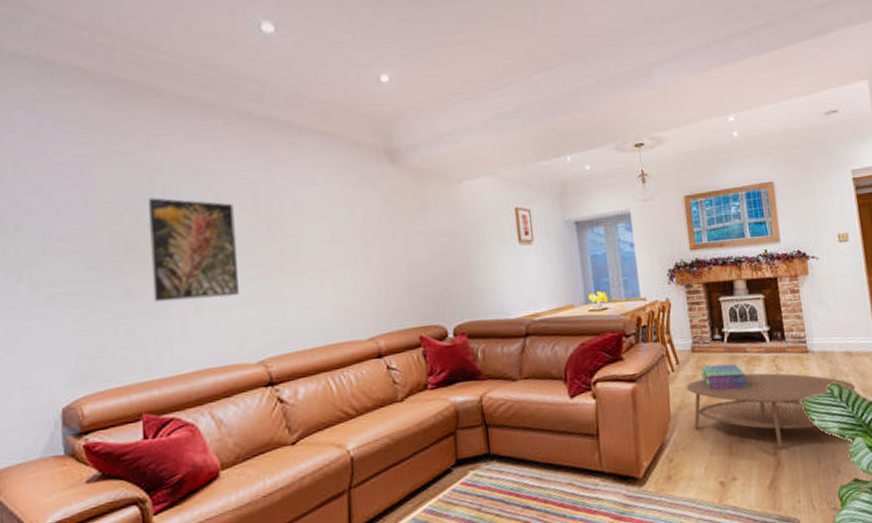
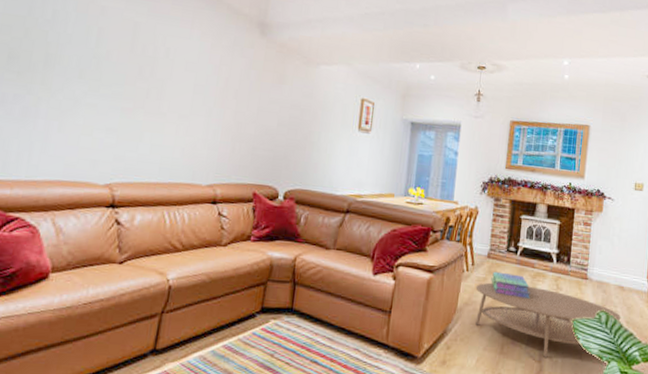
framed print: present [148,197,239,303] -> none [23,18,114,121]

